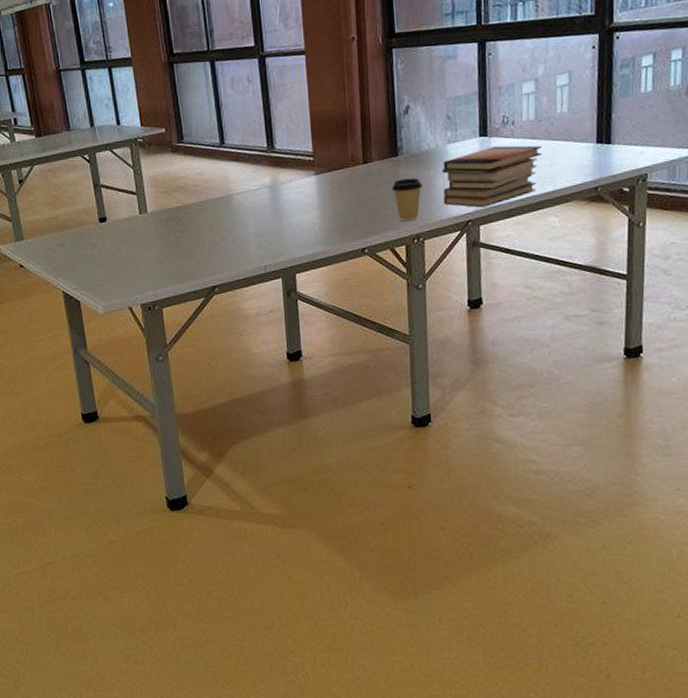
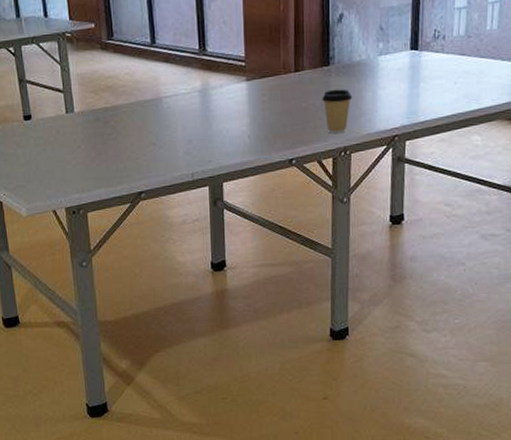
book stack: present [442,145,543,208] -> none [372,60,471,123]

